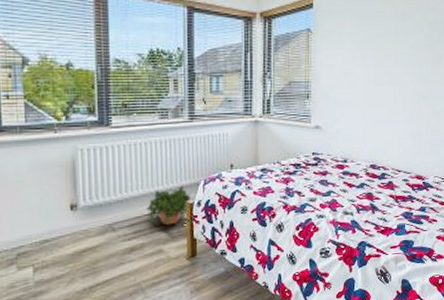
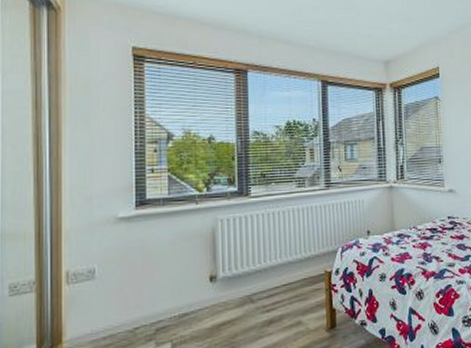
potted plant: present [146,186,192,225] -> none [284,254,330,295]

